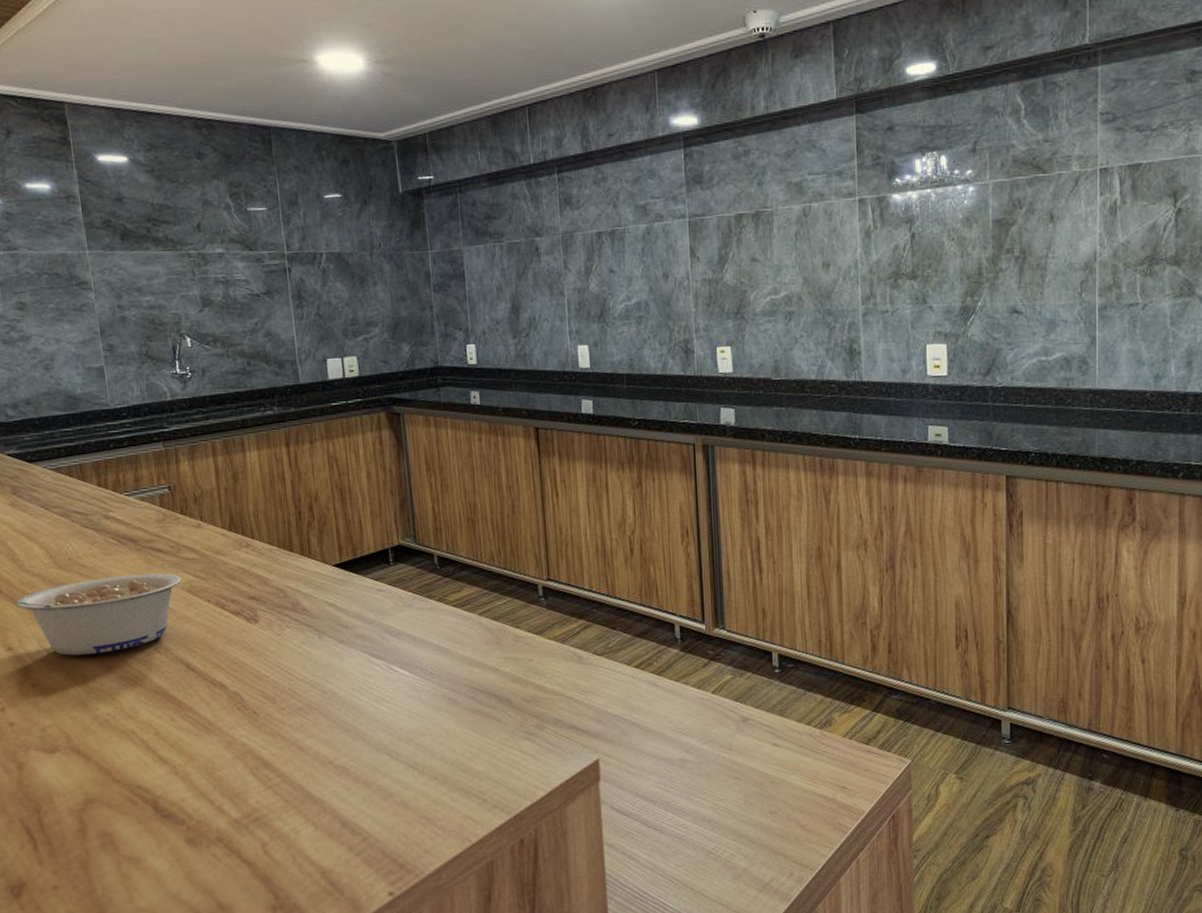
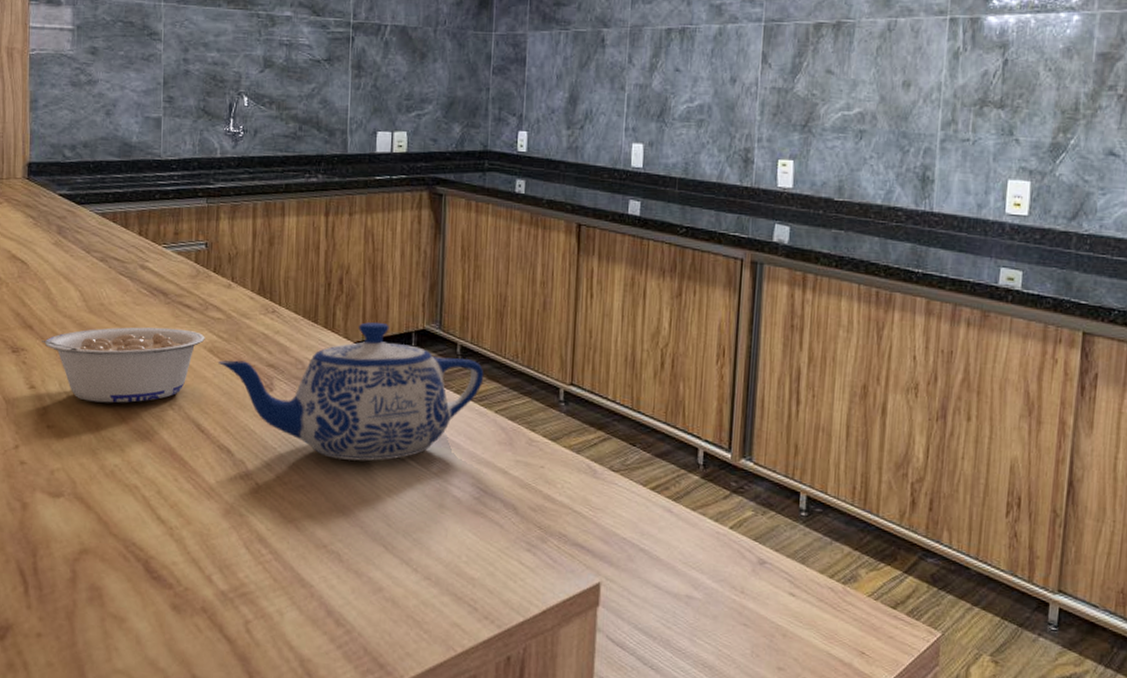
teapot: none [199,544,464,679] -> present [218,322,484,461]

